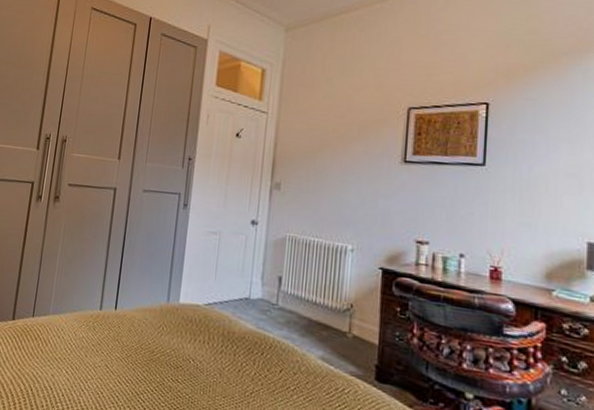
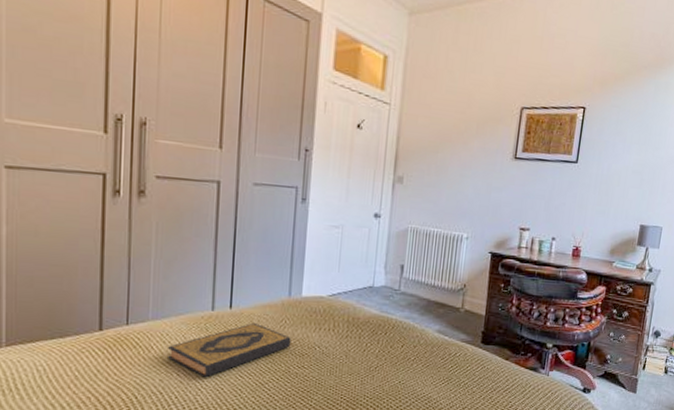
hardback book: none [60,326,167,379] -> present [168,322,291,378]

